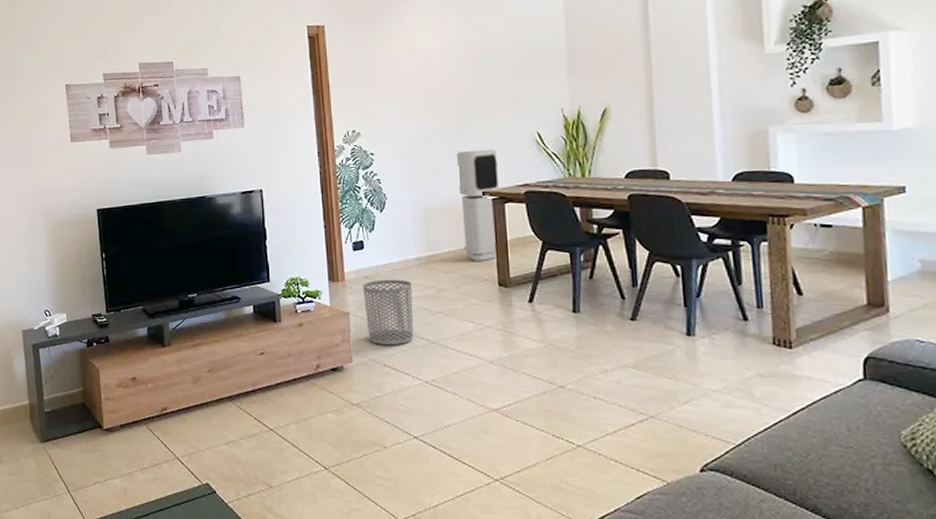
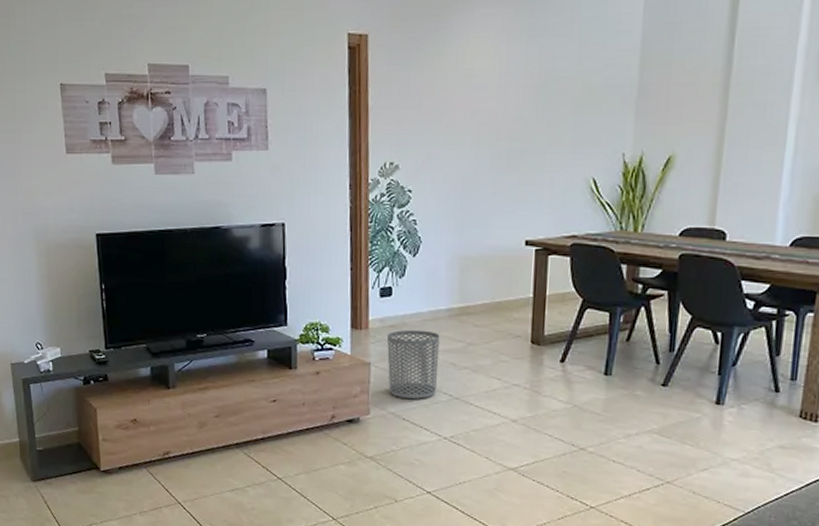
air purifier: present [457,149,500,261] -> none [499,194,547,316]

